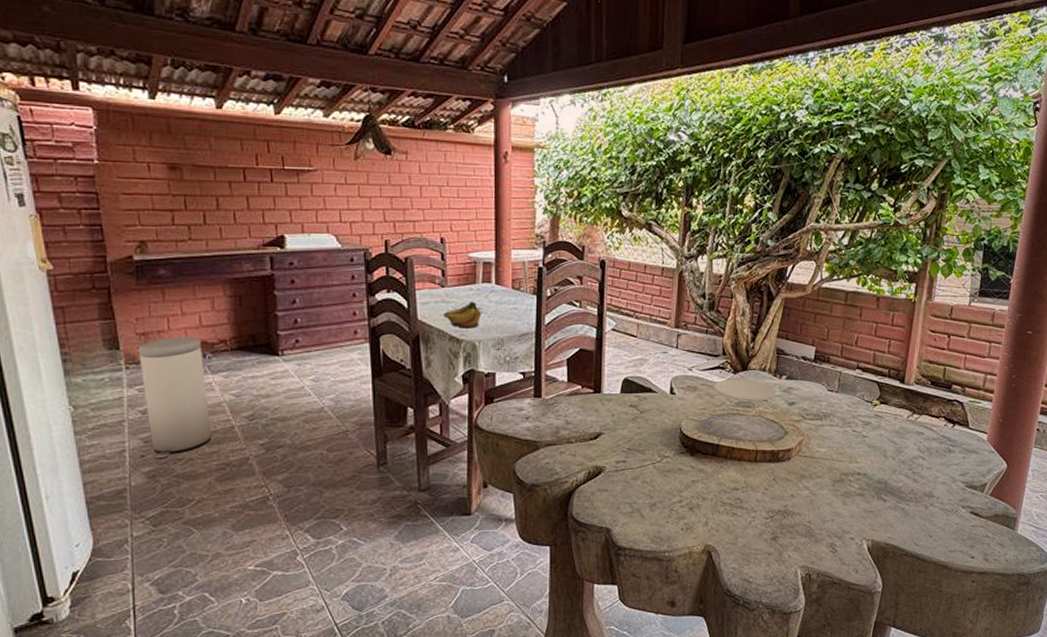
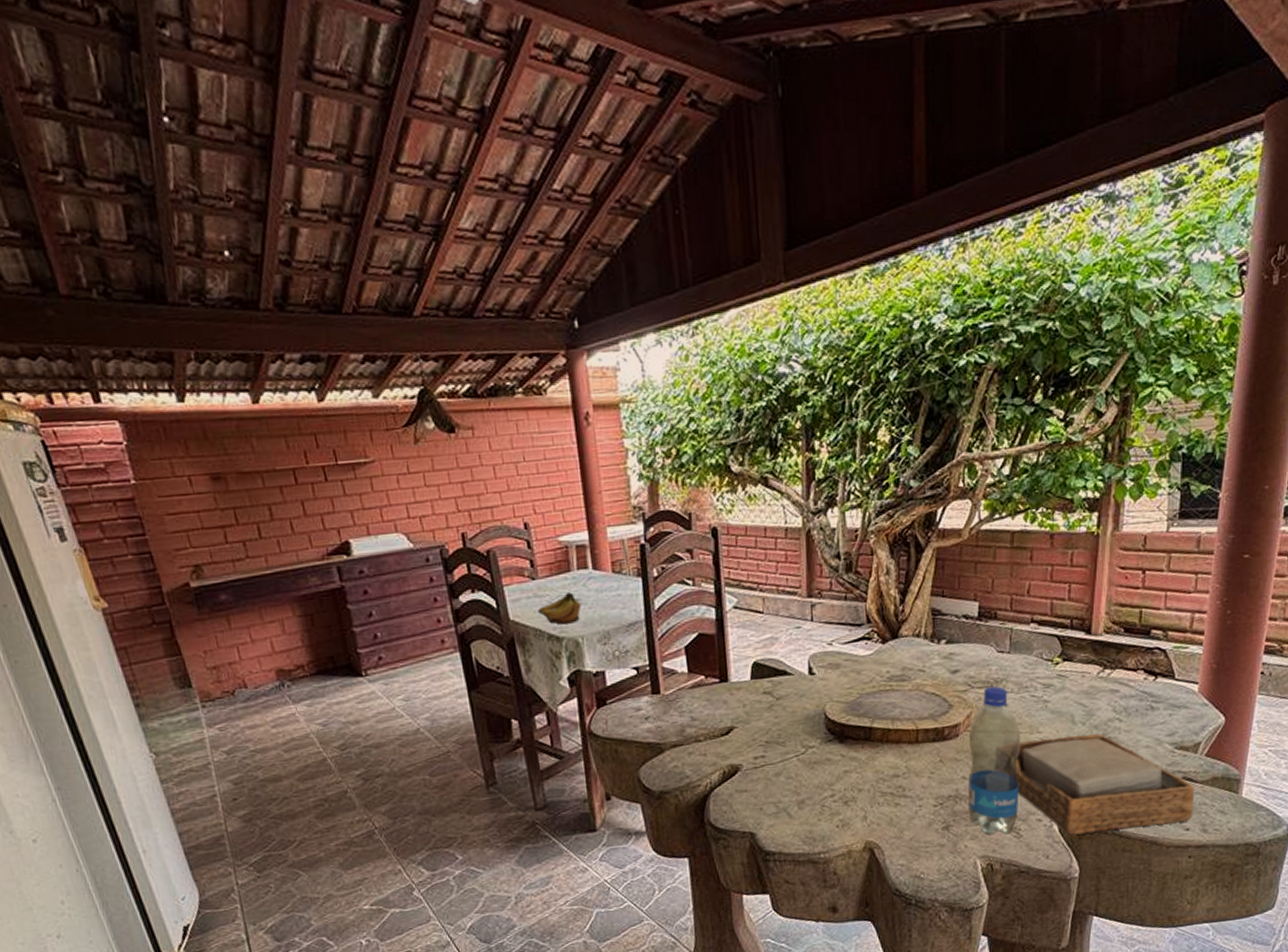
pedal bin: present [138,336,211,459] -> none [211,664,304,801]
plate: present [714,379,777,402] -> none [860,649,936,675]
bottle: none [793,419,842,549] -> present [967,686,1020,836]
napkin holder: none [835,468,980,554] -> present [1015,734,1195,835]

